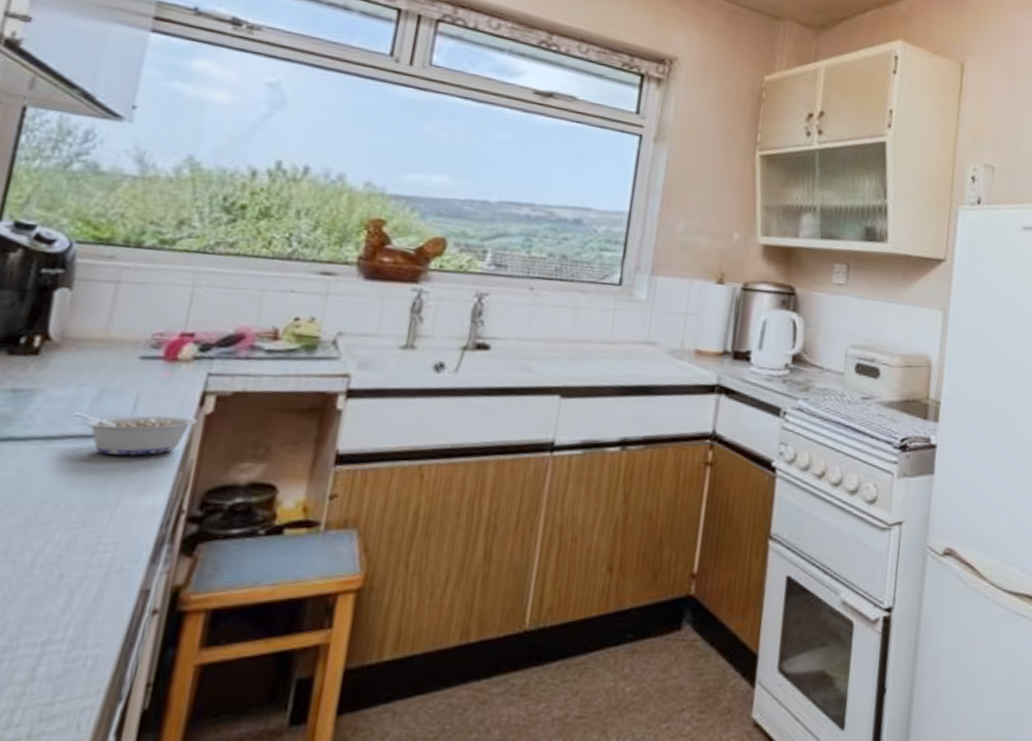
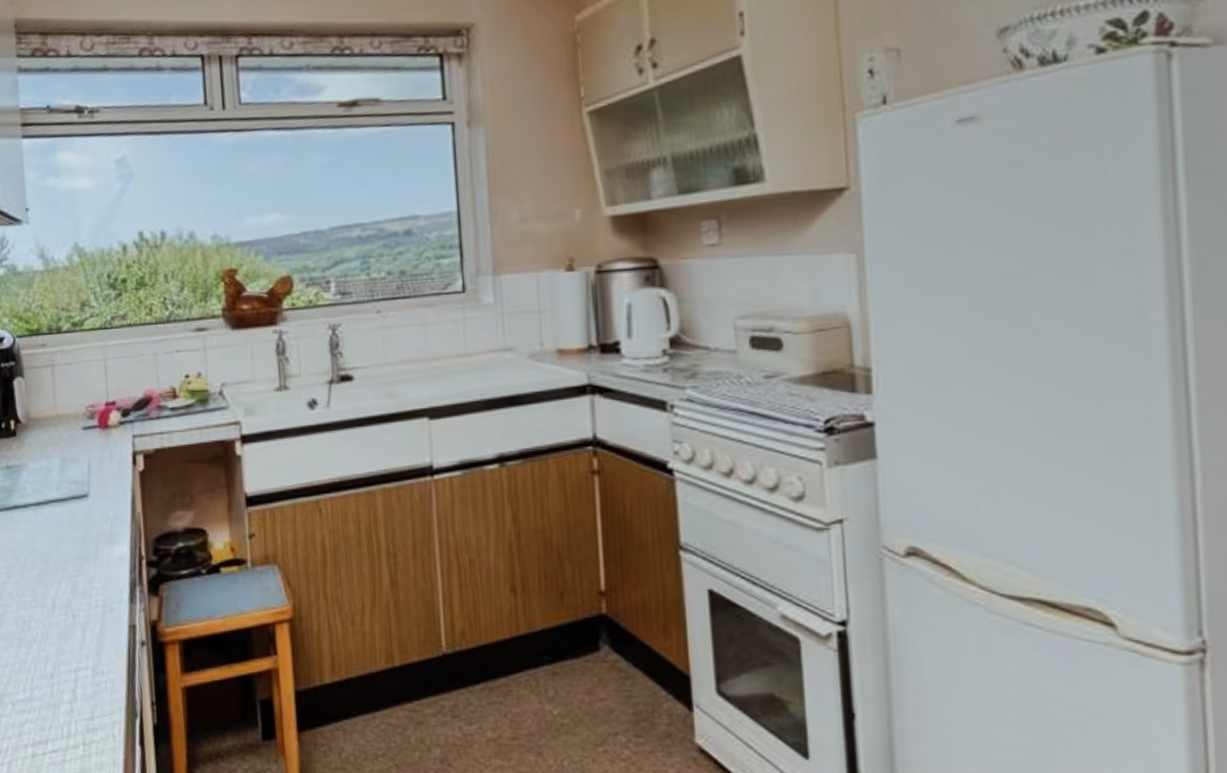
legume: present [71,411,198,456] -> none [48,475,136,513]

